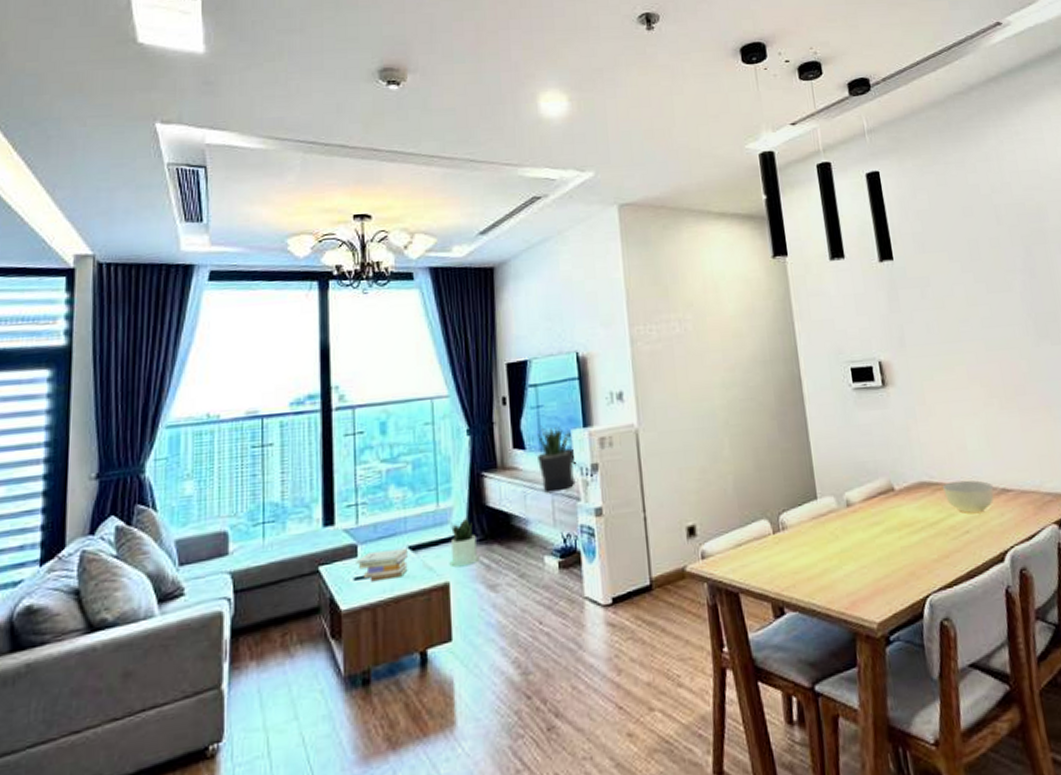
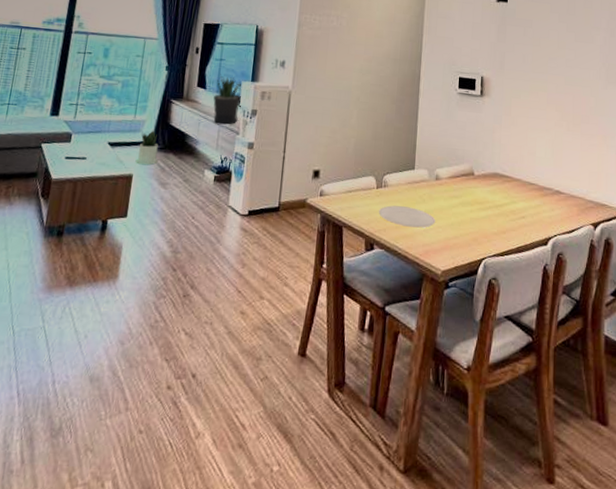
books: present [356,547,408,582] -> none [68,140,107,164]
plate: none [781,548,857,577] -> present [378,205,435,229]
bowl: present [943,480,994,514] -> none [511,177,550,206]

